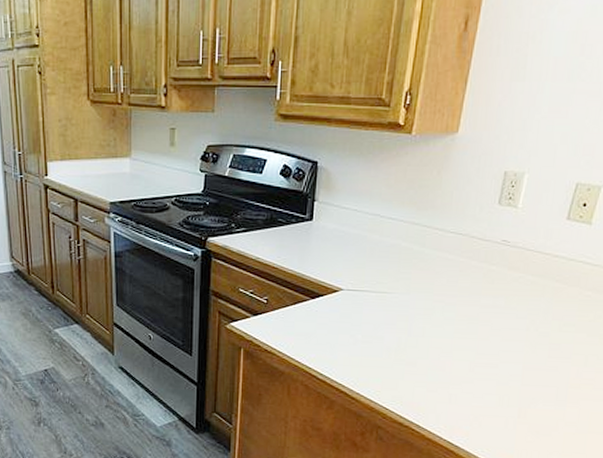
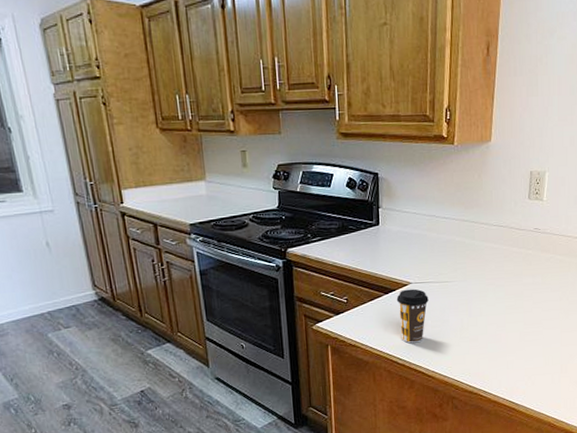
coffee cup: none [323,296,362,359] -> present [396,289,429,344]

